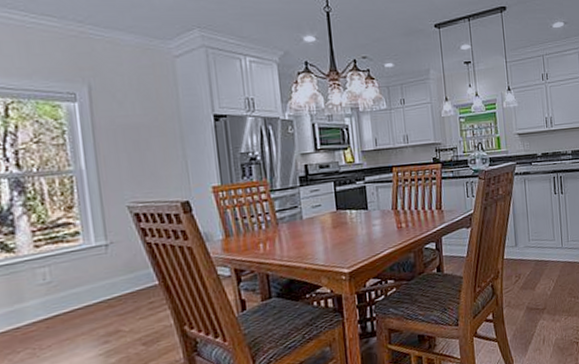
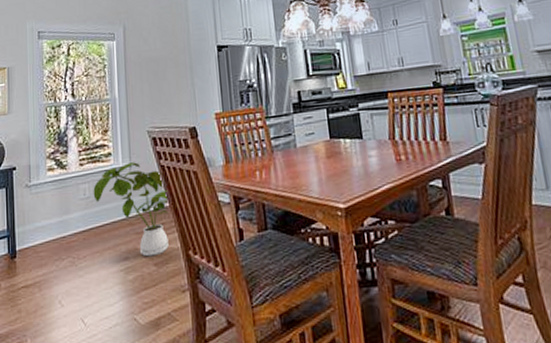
house plant: none [56,240,160,338] -> present [93,162,169,257]

